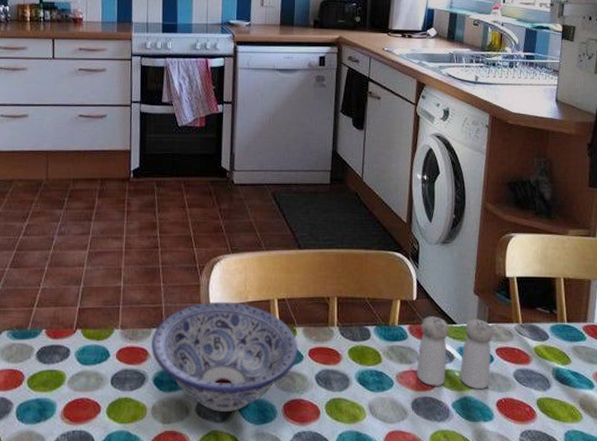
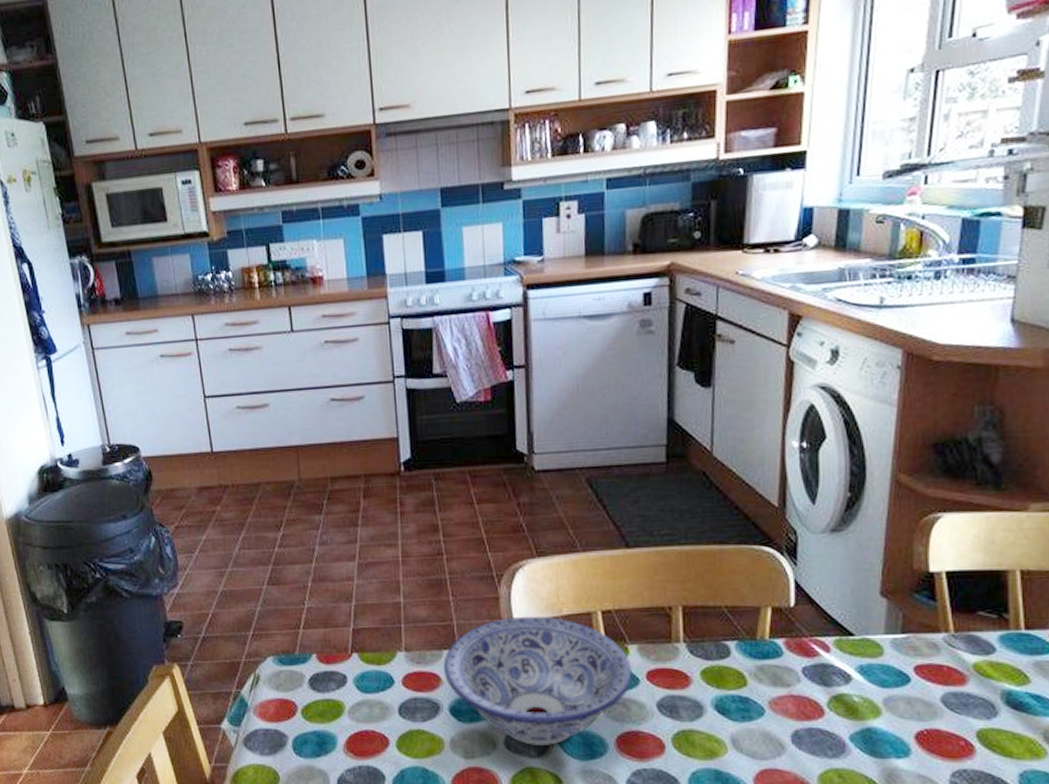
salt and pepper shaker: present [416,316,493,390] -> none [797,626,910,719]

